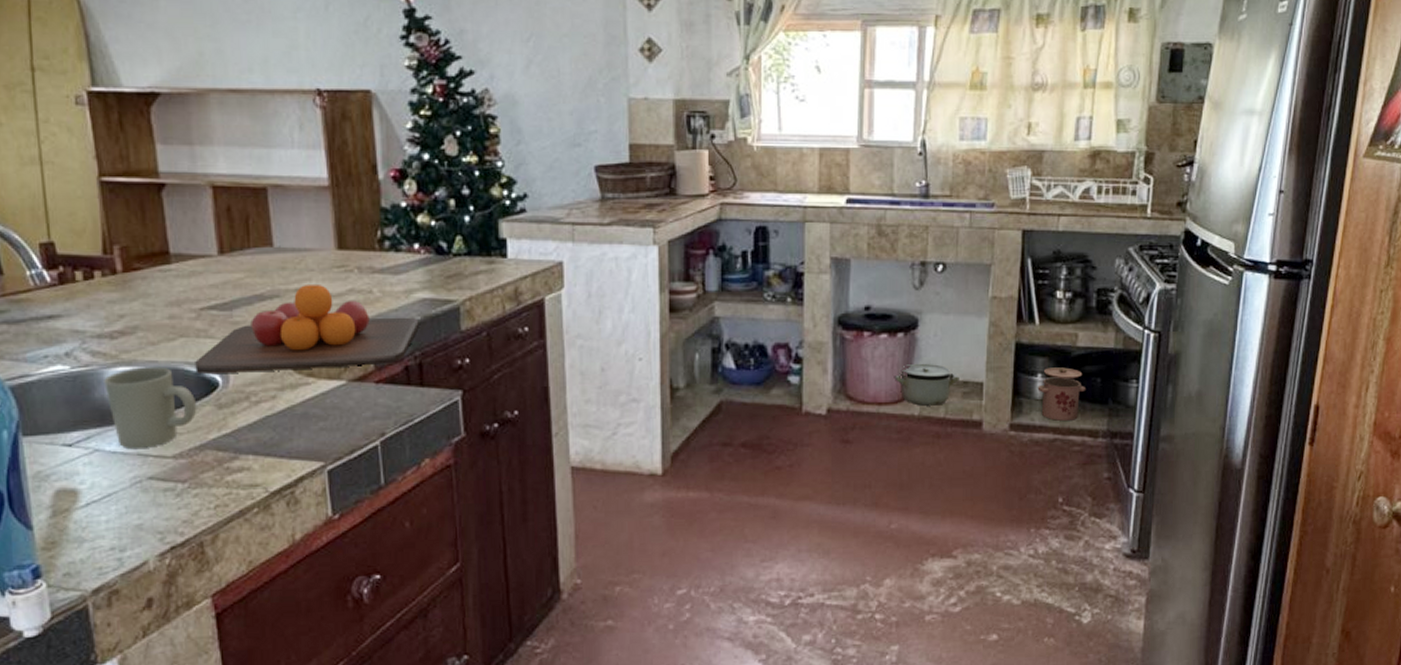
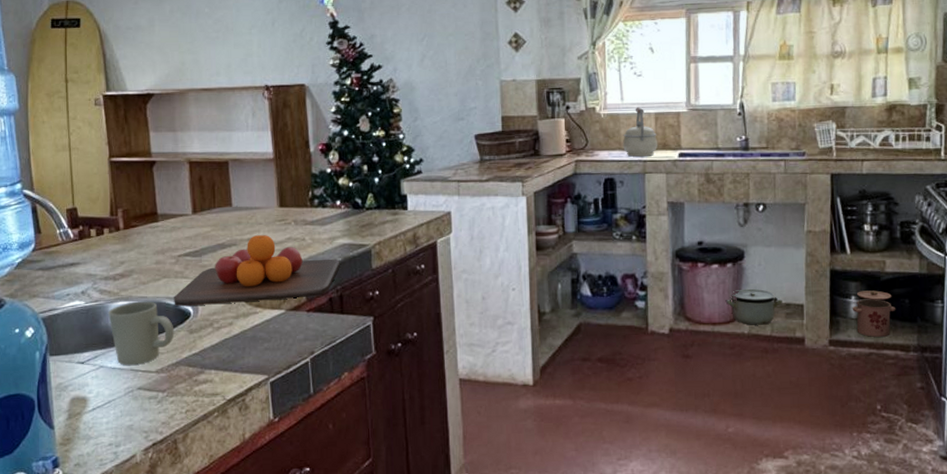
kettle: none [778,140,822,201] -> present [622,107,658,157]

